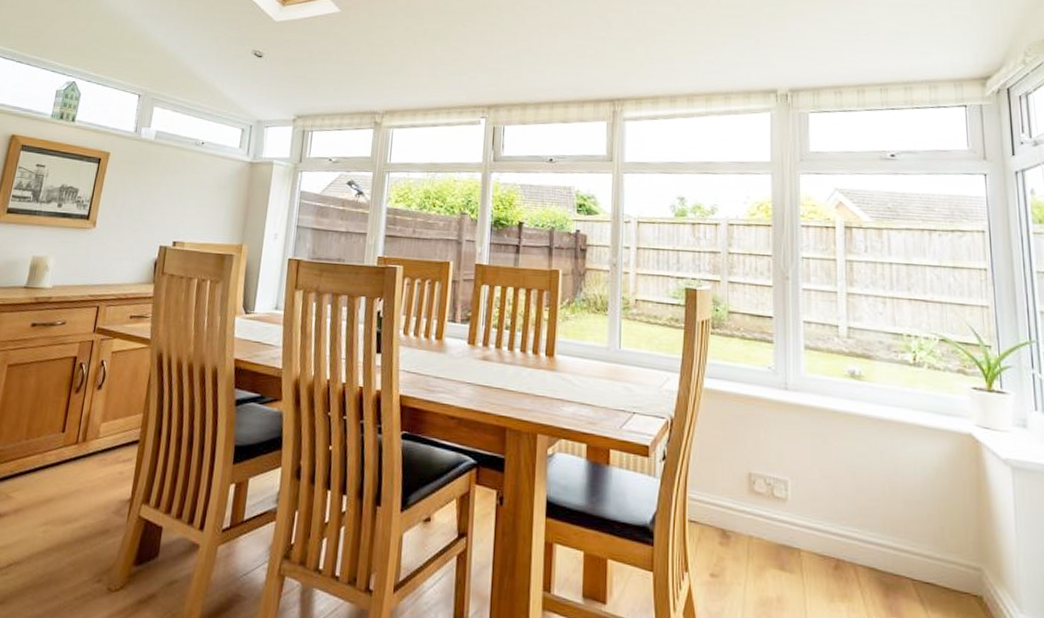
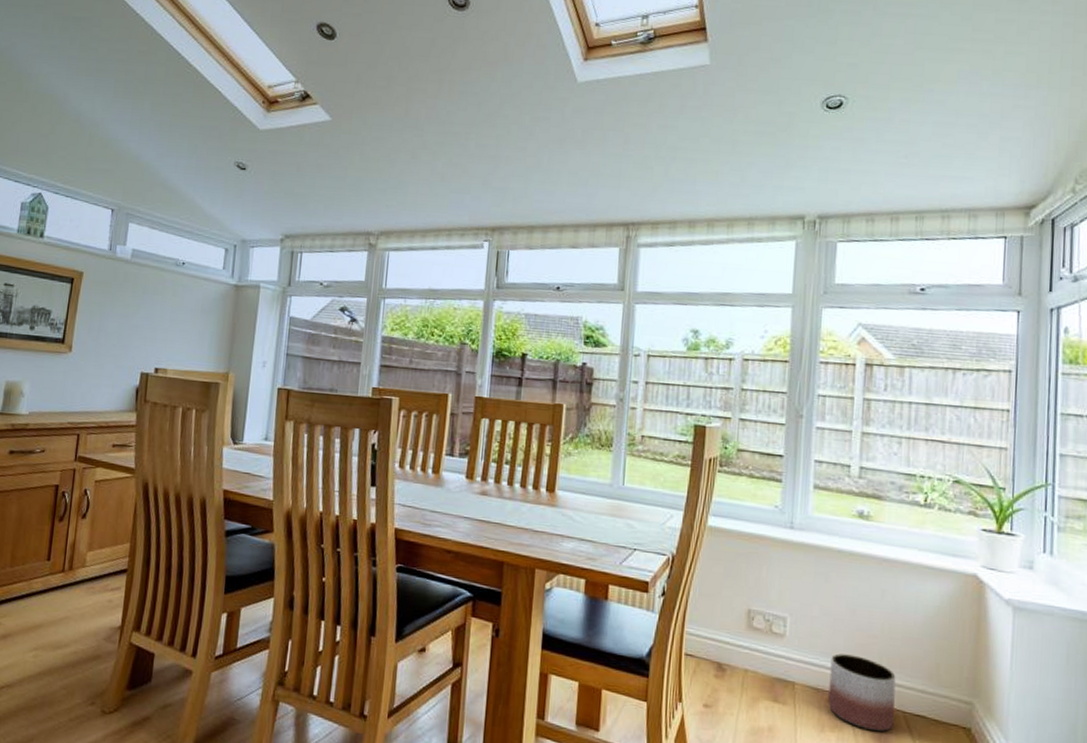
planter: none [835,518,904,601] -> present [828,653,896,732]

